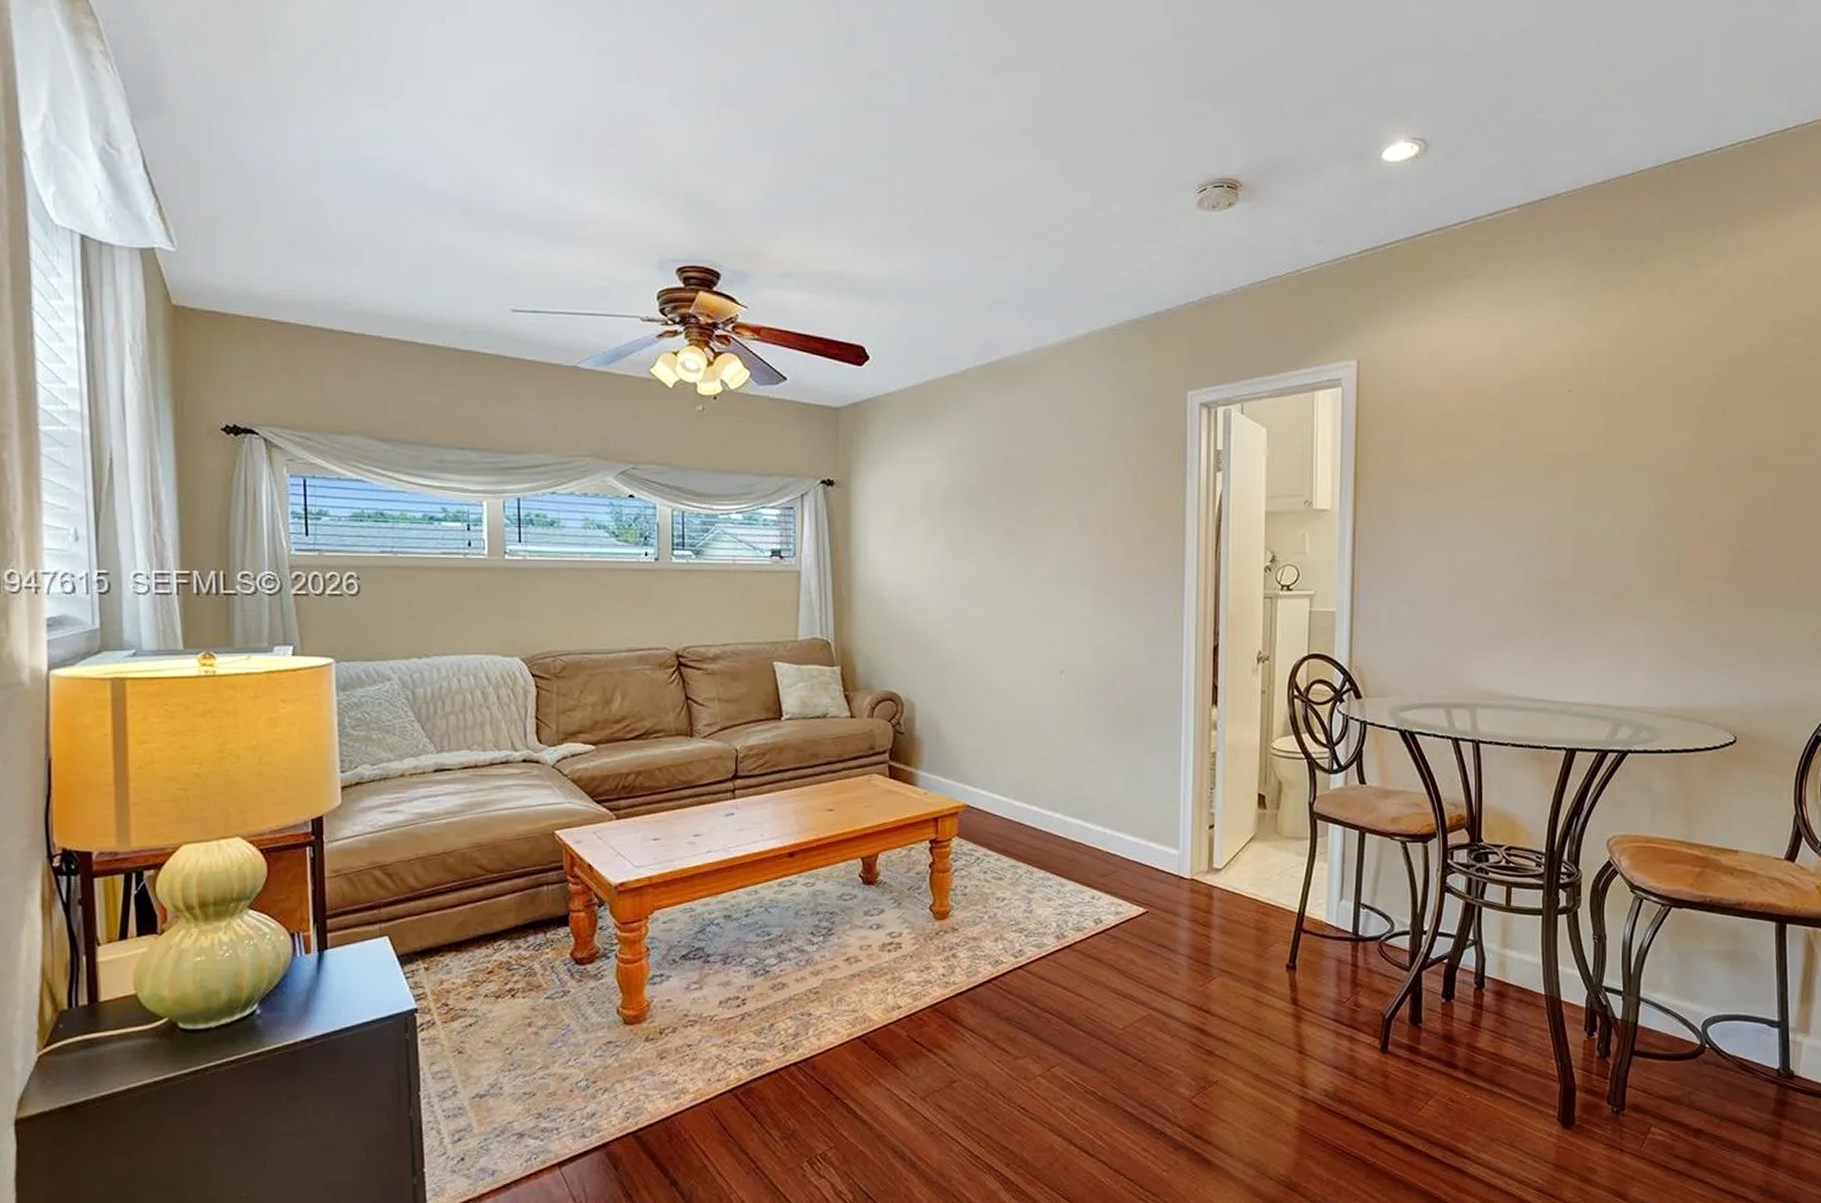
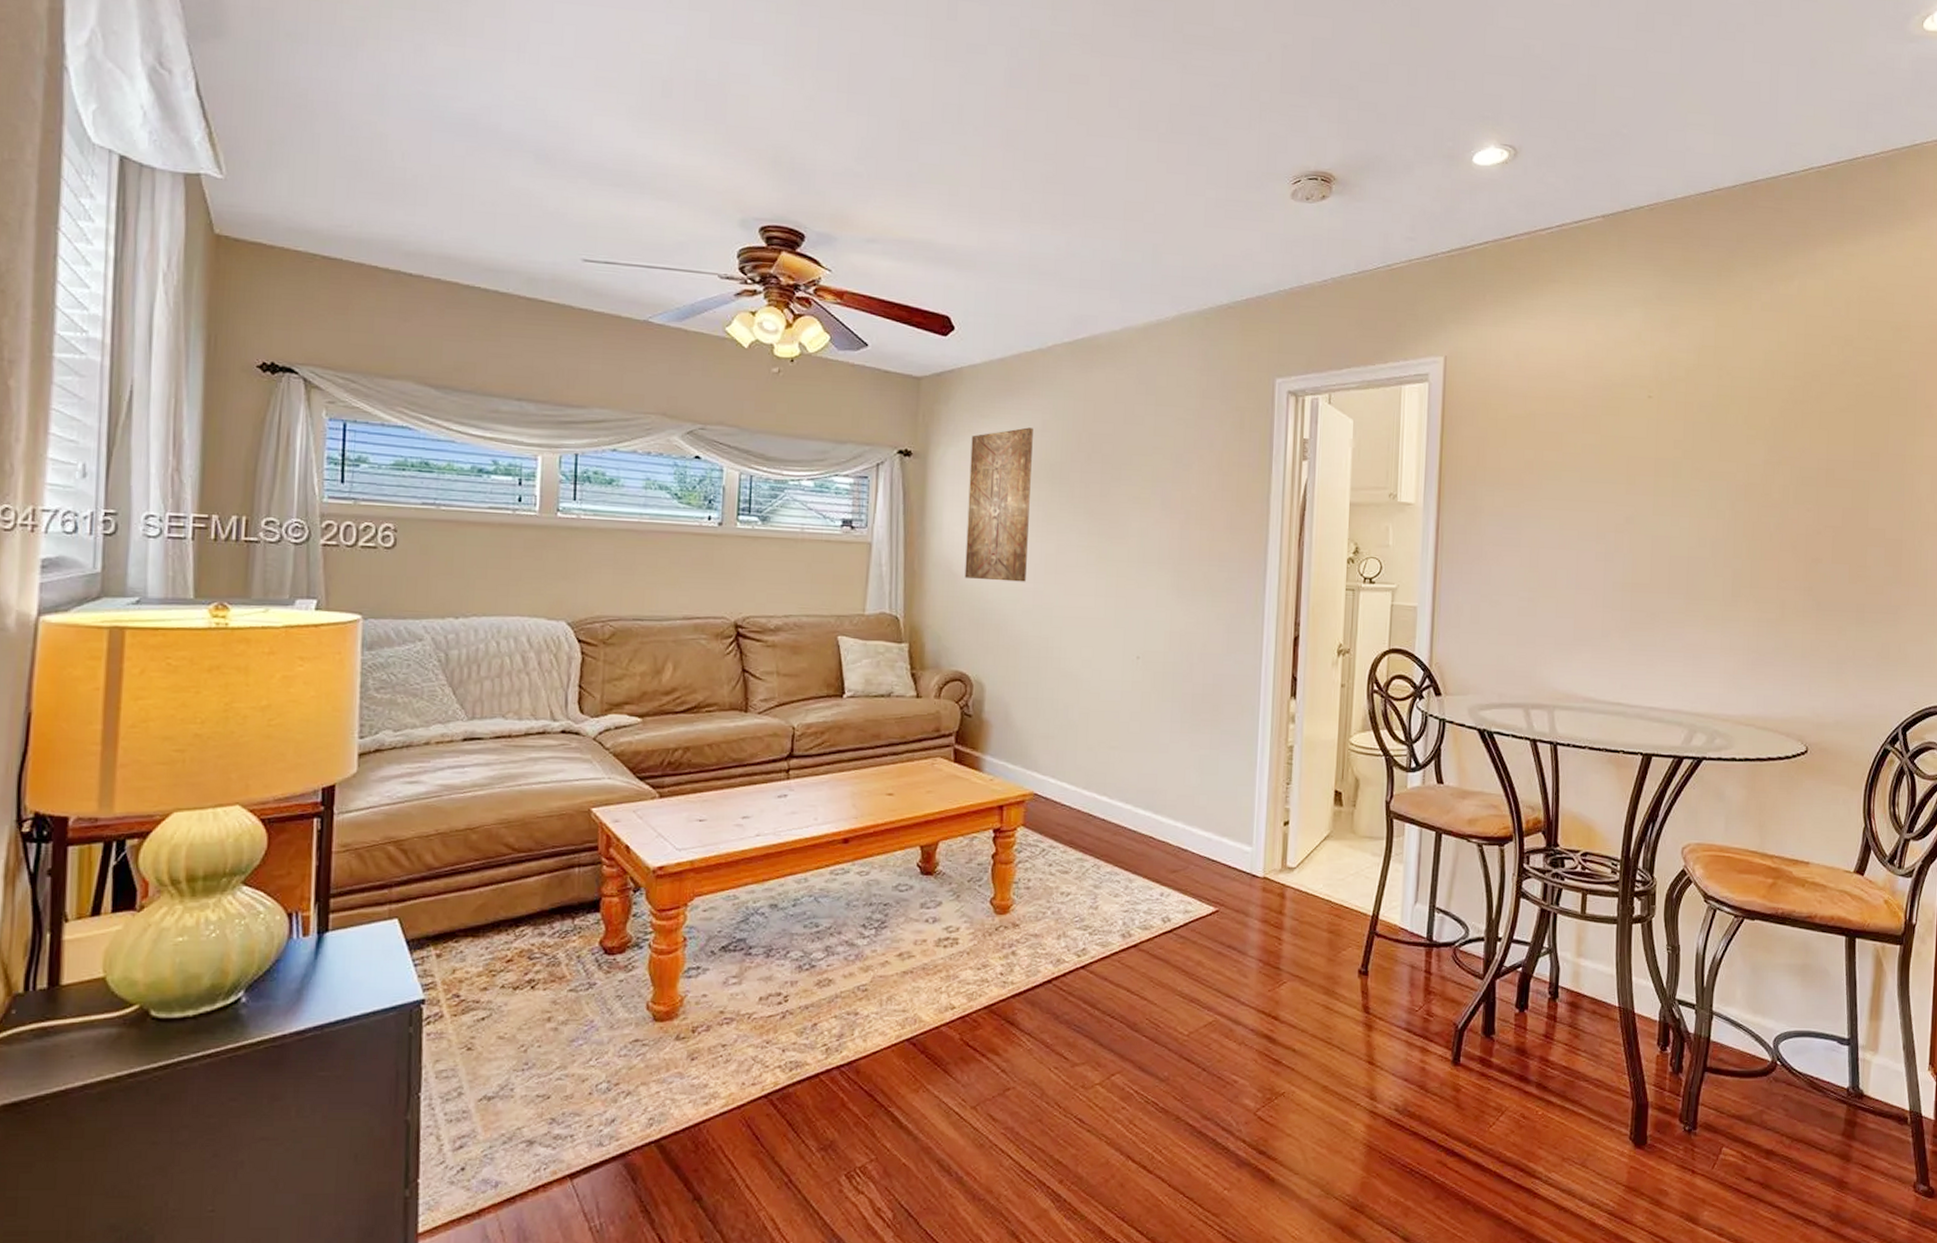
wall art: none [891,452,950,603] -> present [964,427,1033,582]

